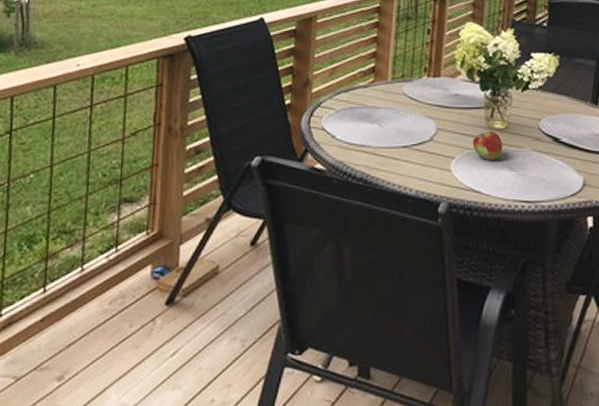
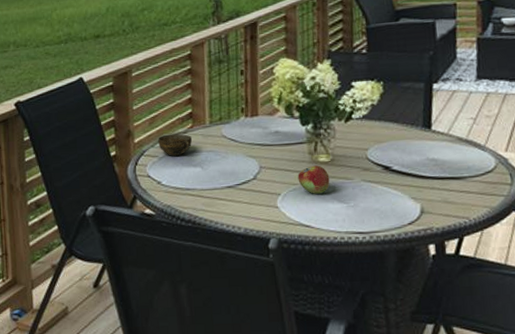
cup: none [337,87,373,111] -> present [158,134,193,157]

